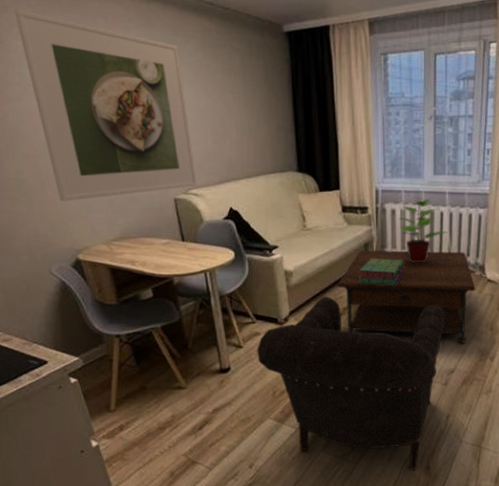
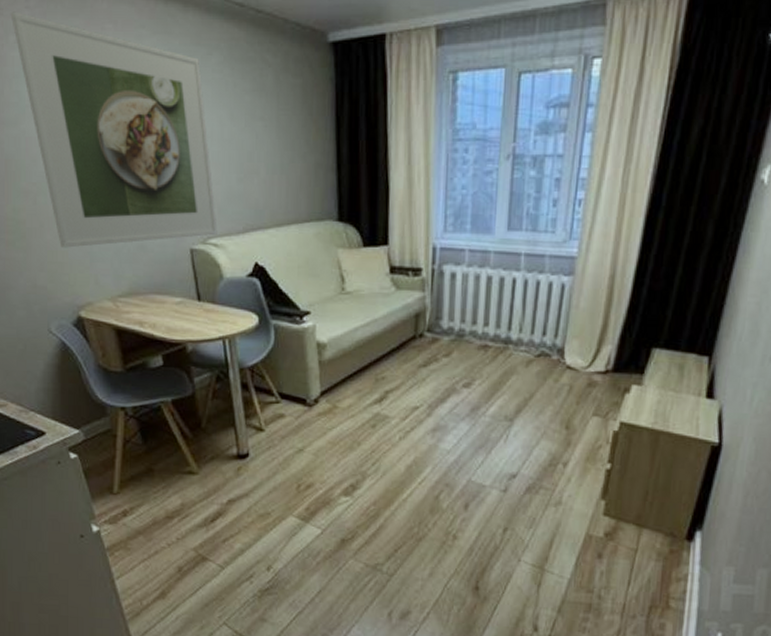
armchair: present [257,296,445,471] -> none [280,375,510,591]
coffee table: present [337,250,476,343] -> none [379,322,551,443]
stack of books: present [358,258,405,286] -> none [405,332,463,367]
potted plant: present [398,199,447,263] -> none [459,260,520,341]

